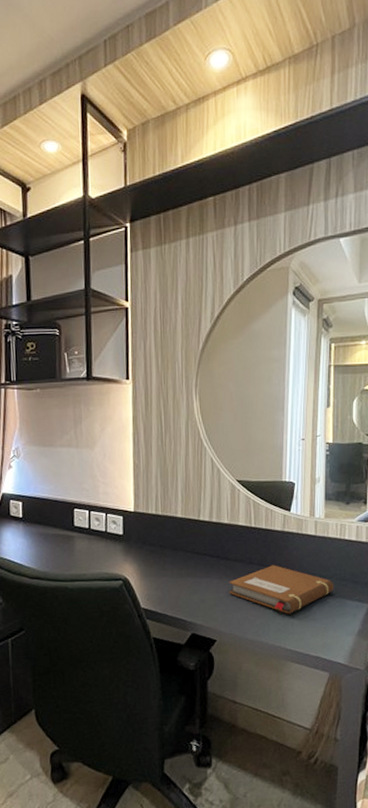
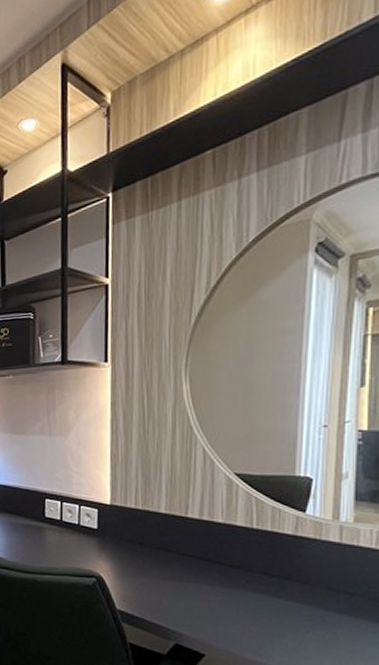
notebook: present [229,565,334,614] -> none [222,575,366,635]

